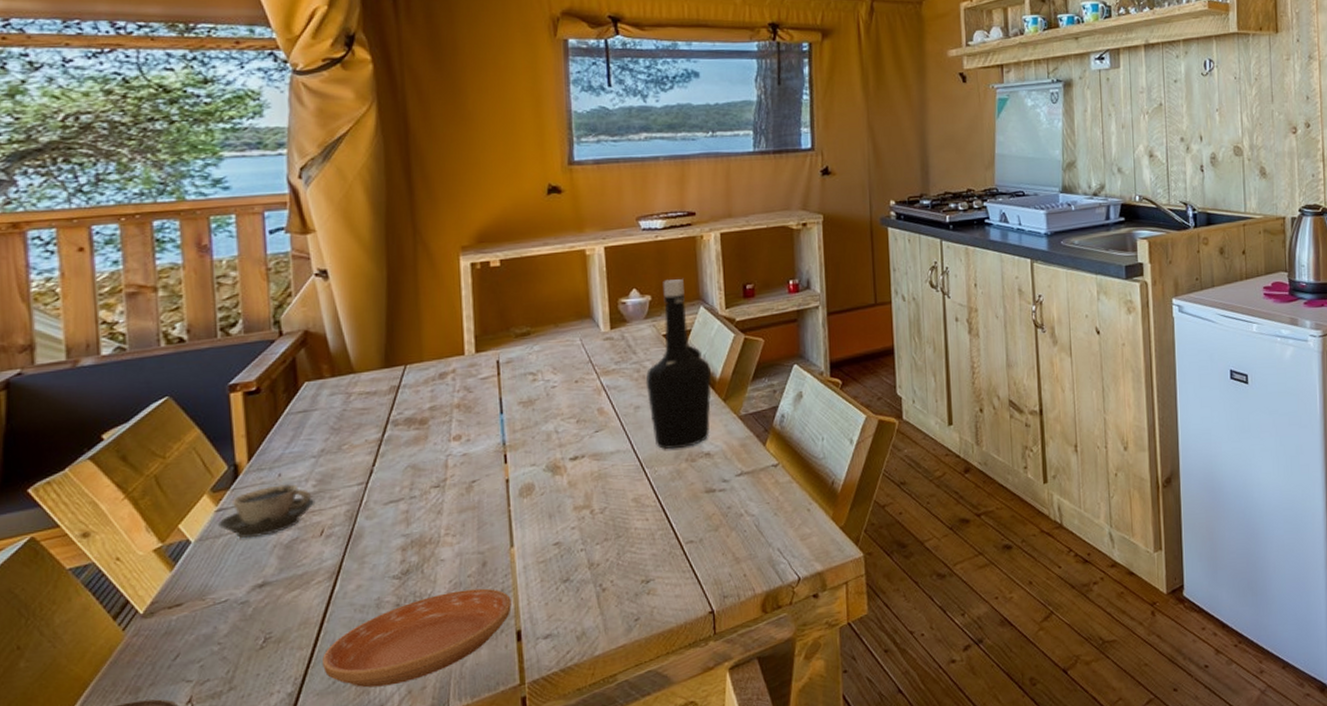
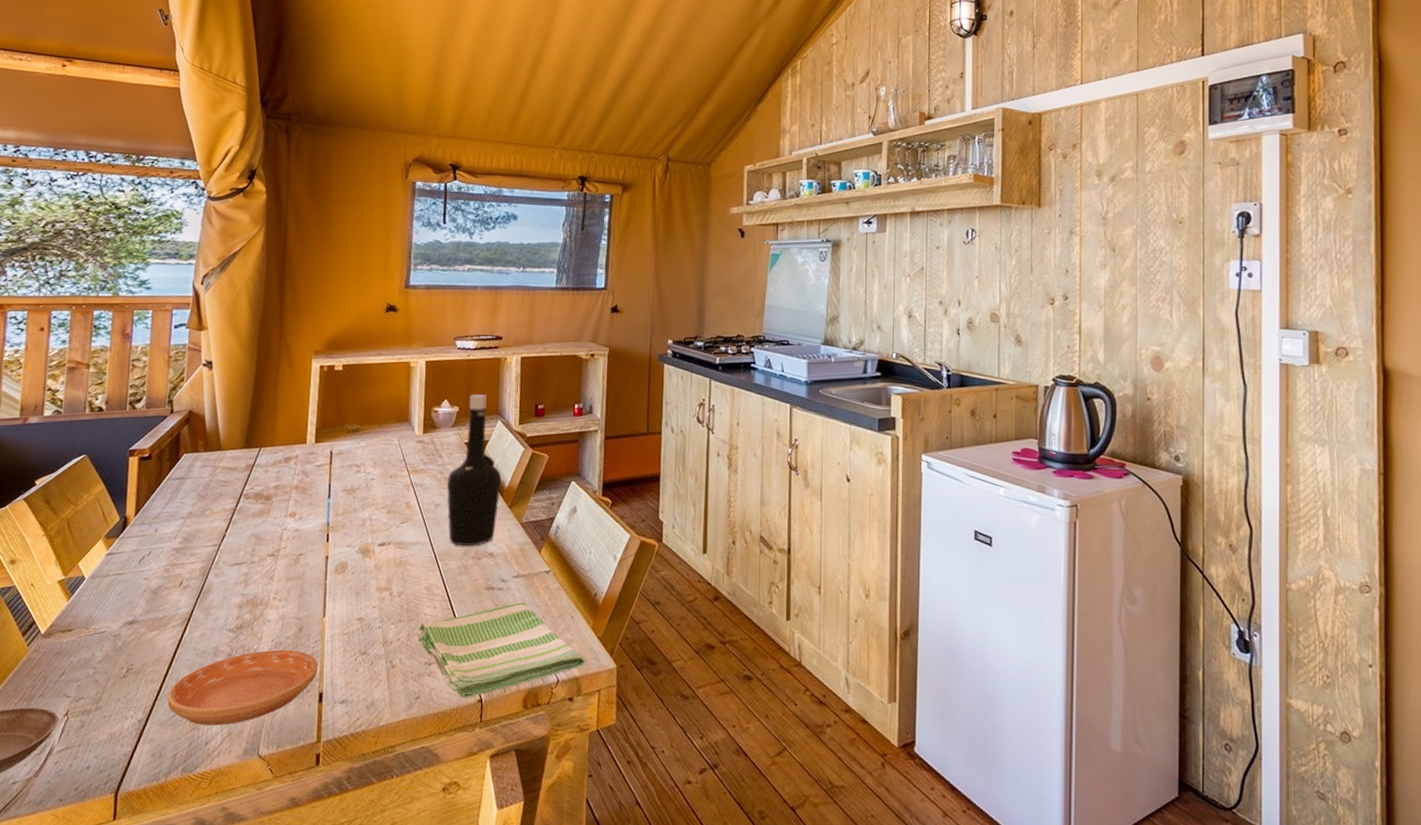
cup: present [217,484,316,538] -> none [106,538,180,581]
dish towel: none [629,500,828,613] -> present [417,601,585,699]

